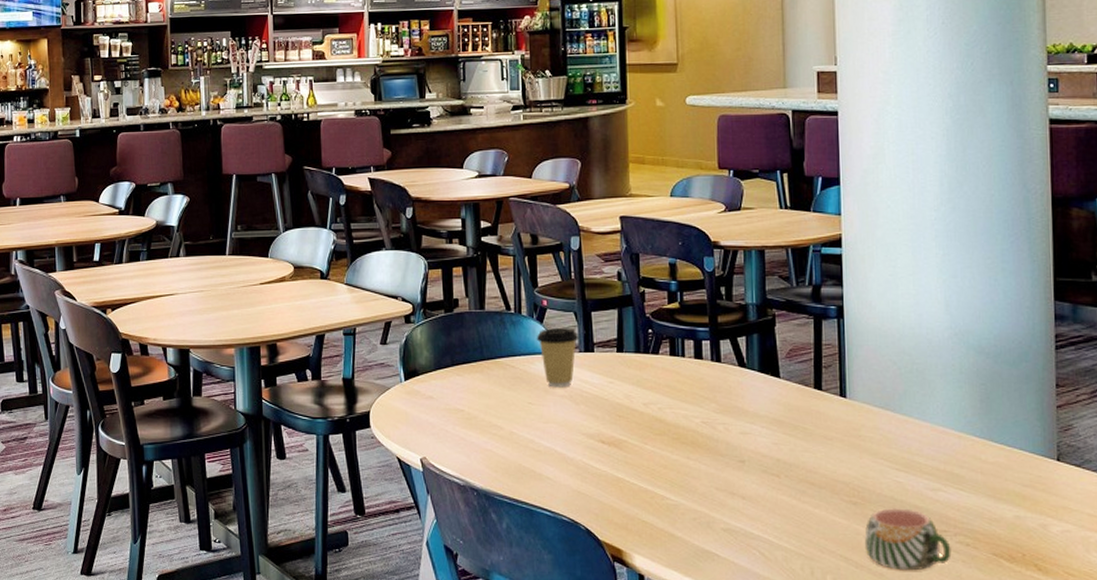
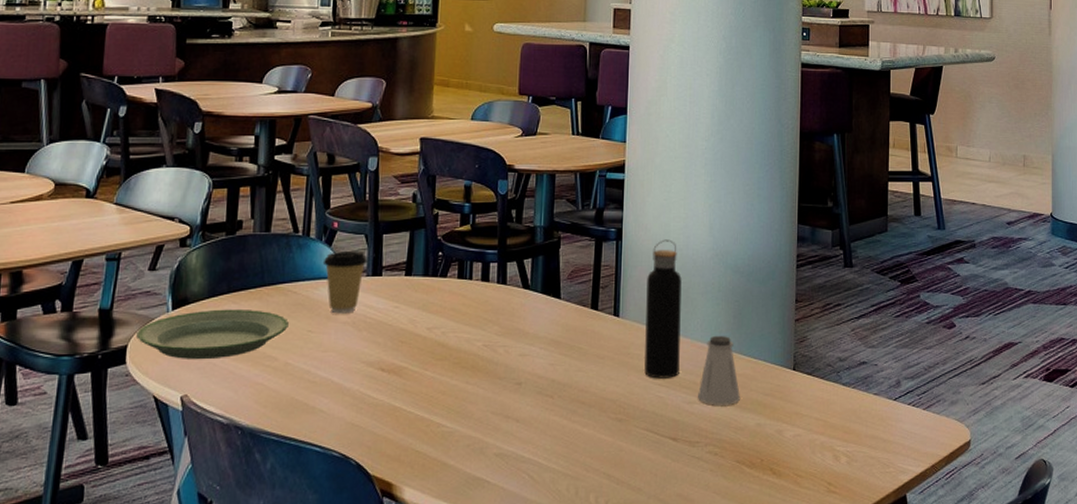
plate: none [375,380,510,426] -> present [135,308,289,359]
mug: present [864,508,952,571] -> none [626,422,702,484]
water bottle: none [875,317,919,463] -> present [643,239,682,379]
saltshaker: none [942,420,993,494] -> present [698,335,740,406]

